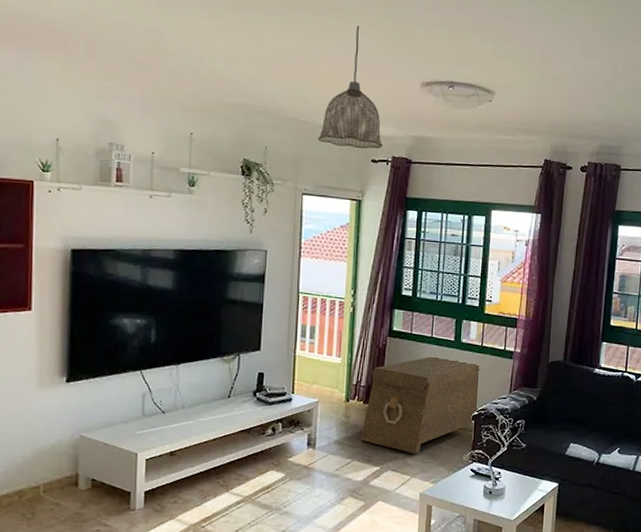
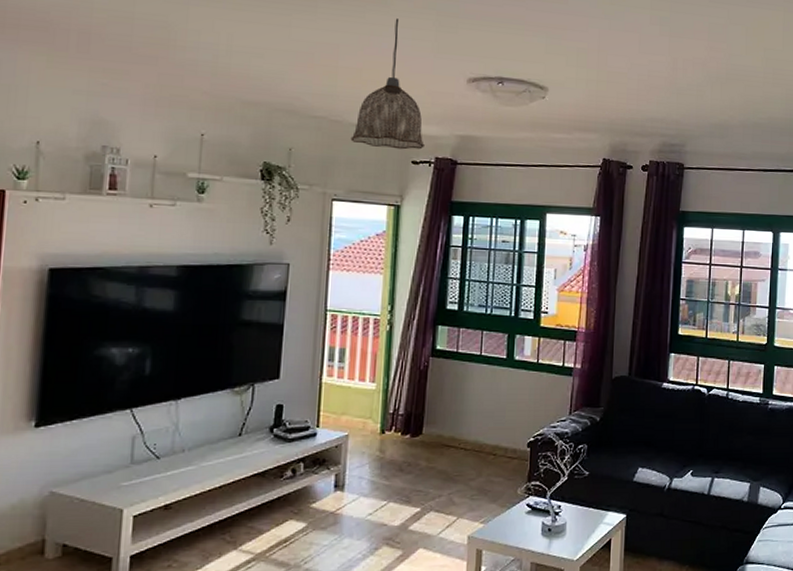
storage trunk: present [360,355,480,454] -> none [398,375,536,490]

